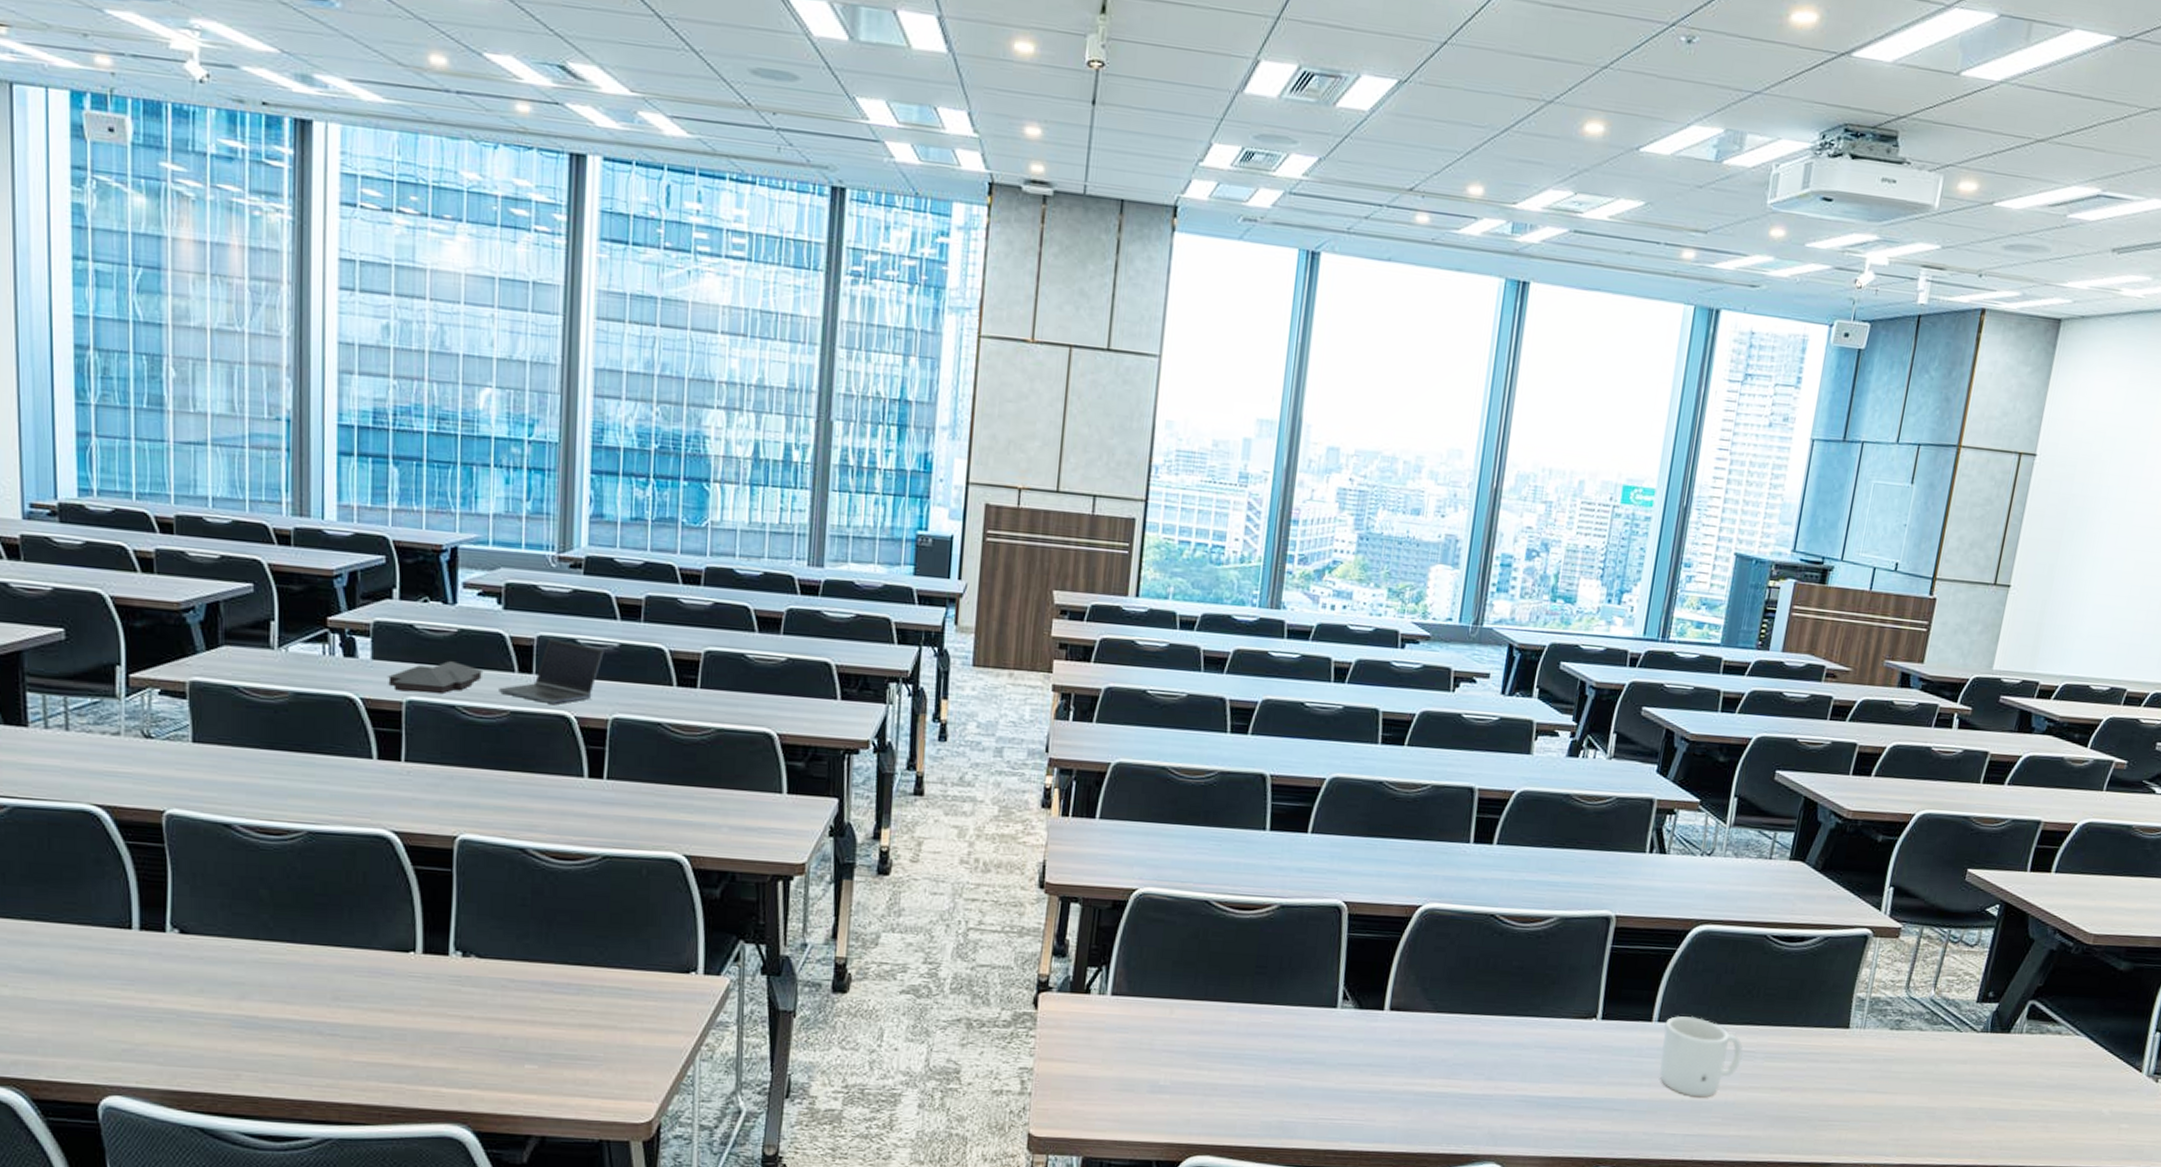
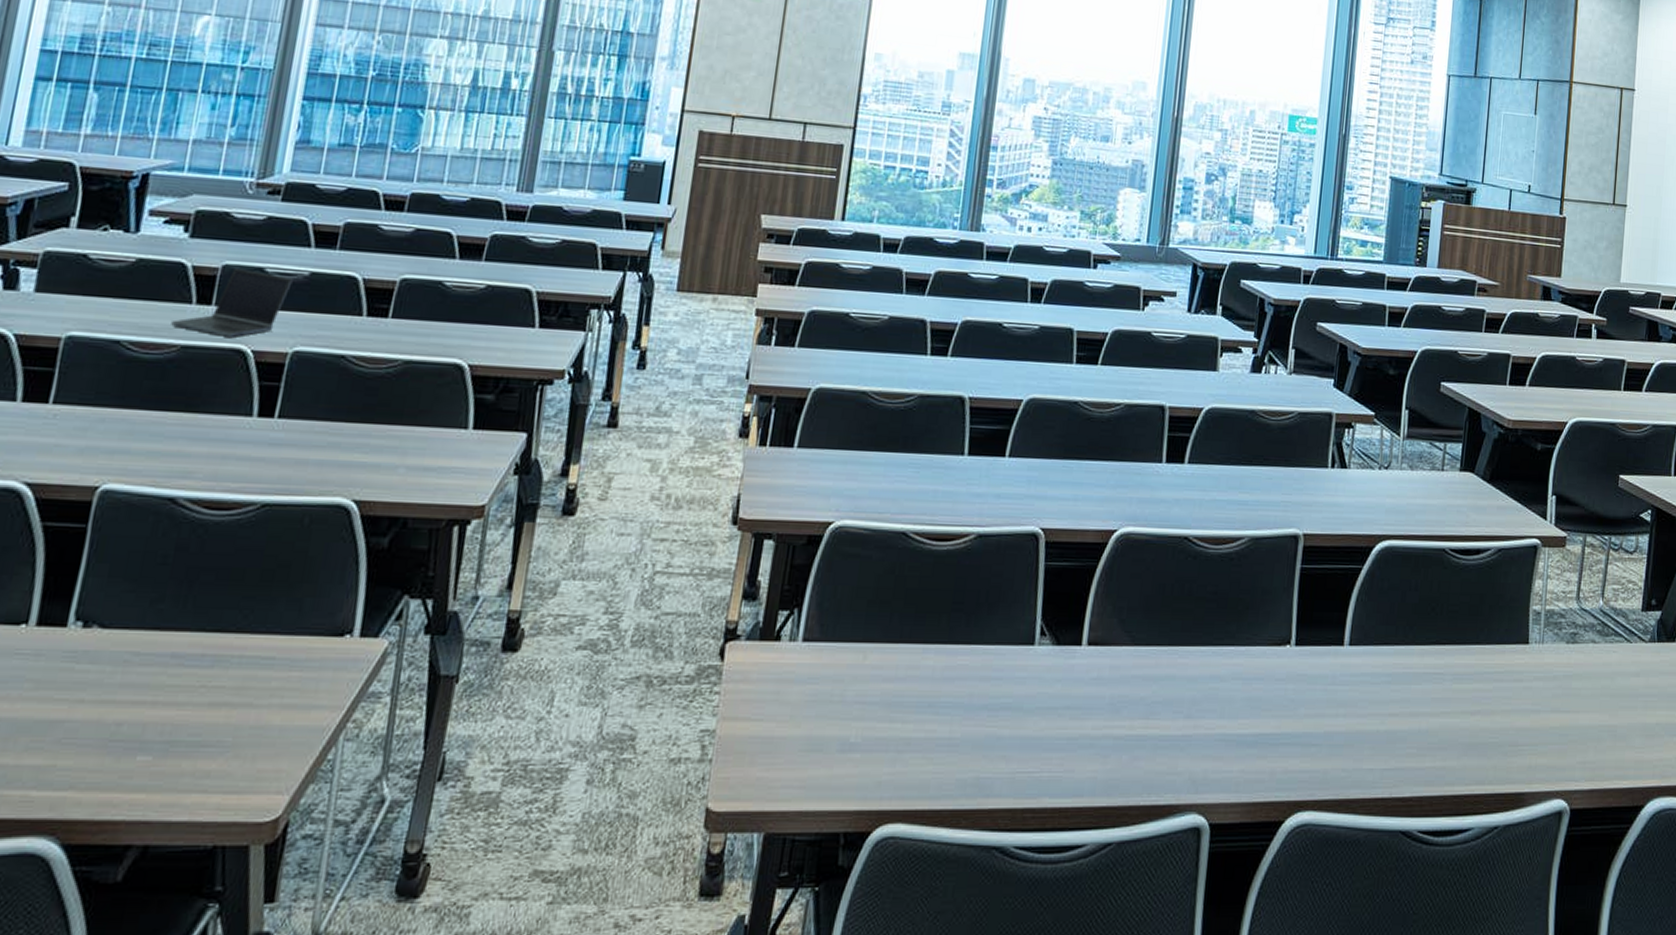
papers: present [387,661,484,695] -> none [48,293,158,329]
mug: present [1659,1016,1743,1098] -> none [1353,638,1432,727]

